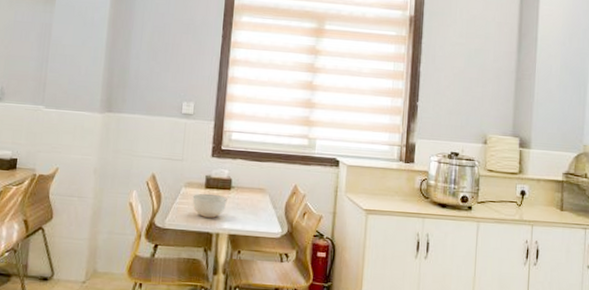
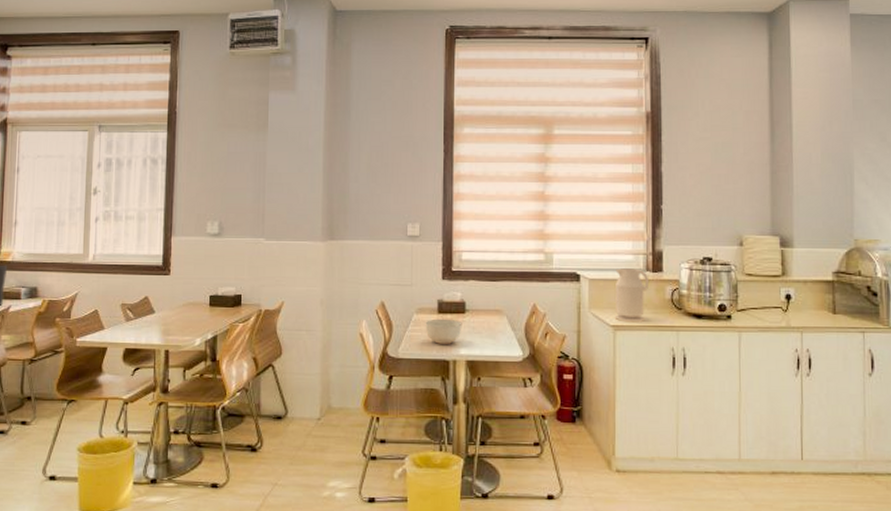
water jug: none [369,157,402,208] -> present [615,268,650,323]

